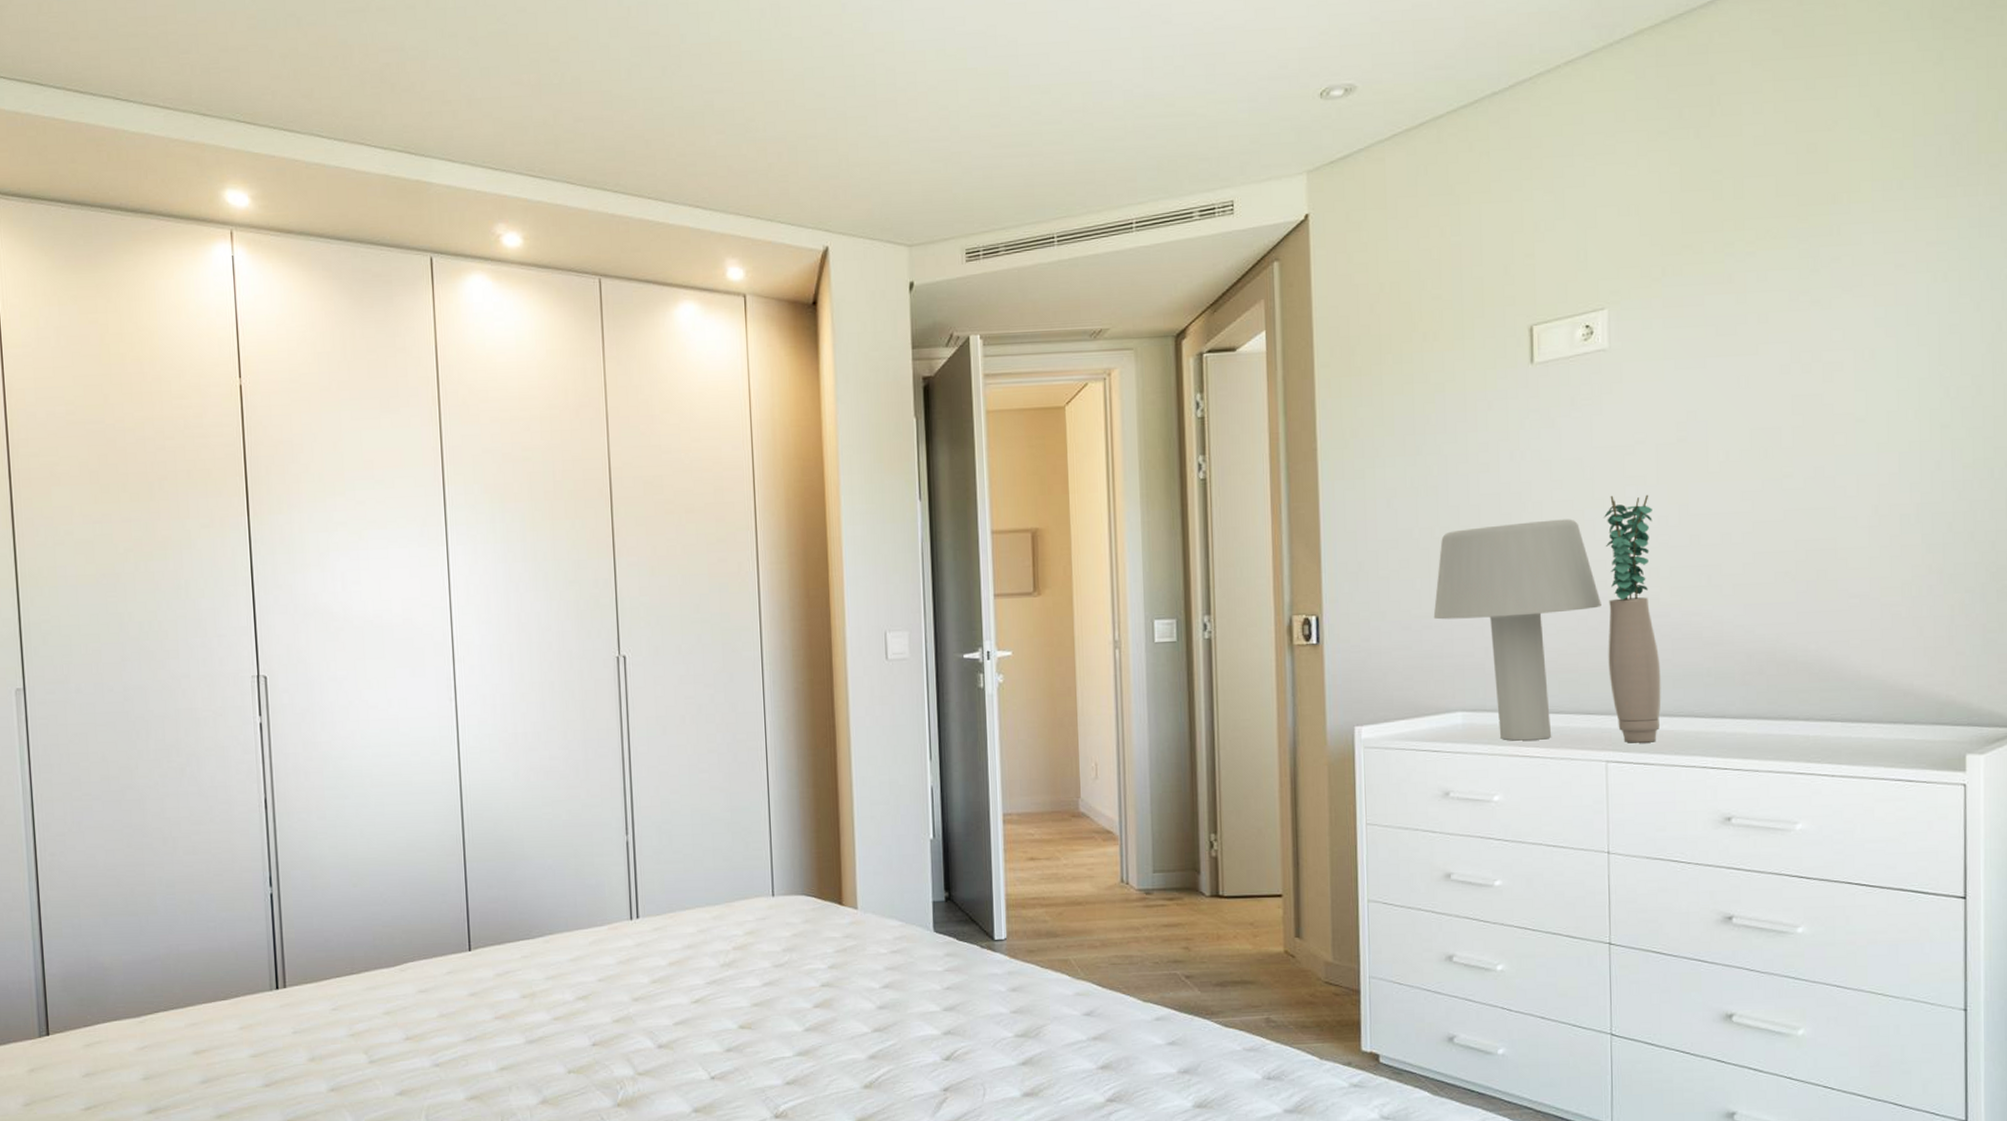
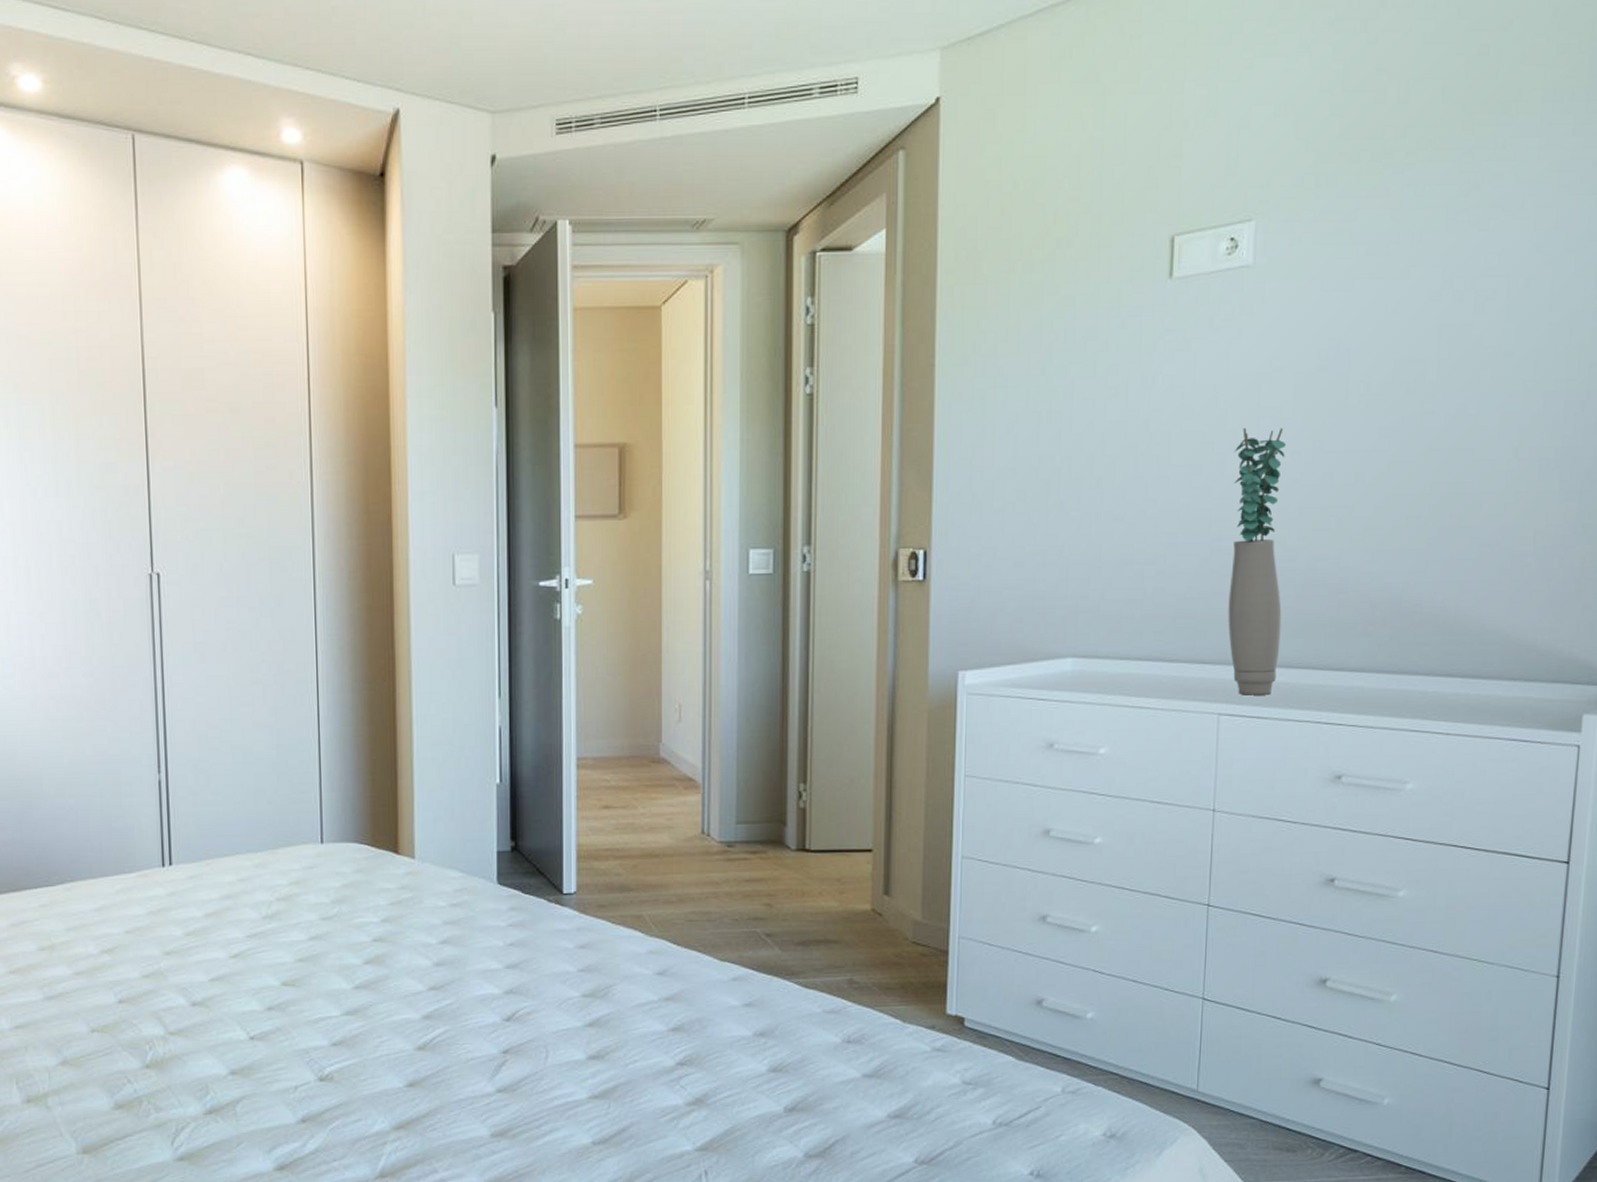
table lamp: present [1433,519,1601,741] -> none [1048,452,1226,690]

